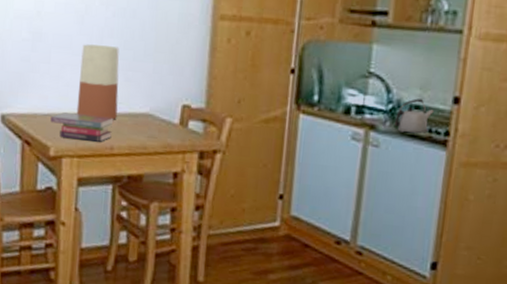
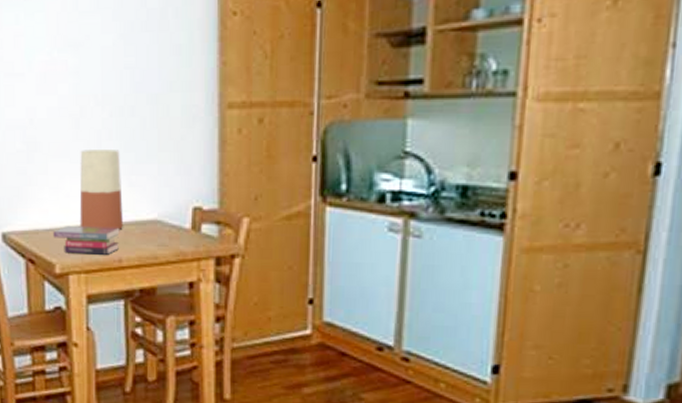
kettle: present [395,98,434,134] -> none [439,178,486,219]

